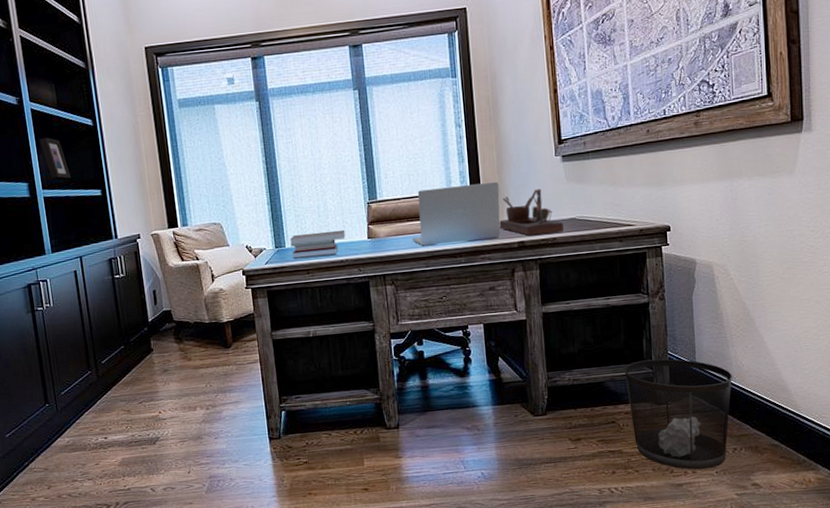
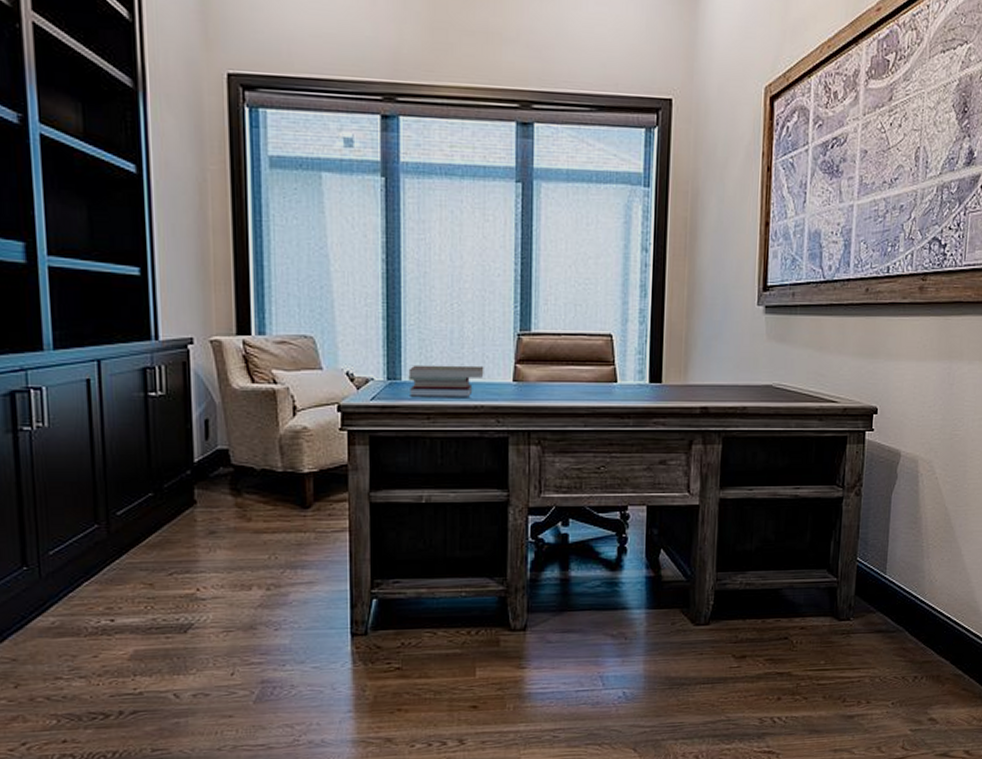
picture frame: present [39,137,72,181] -> none [48,179,96,247]
laptop: present [412,182,501,246] -> none [570,326,686,400]
desk organizer: present [499,188,564,236] -> none [681,343,757,401]
waste bin: present [623,358,732,470] -> none [805,566,923,700]

